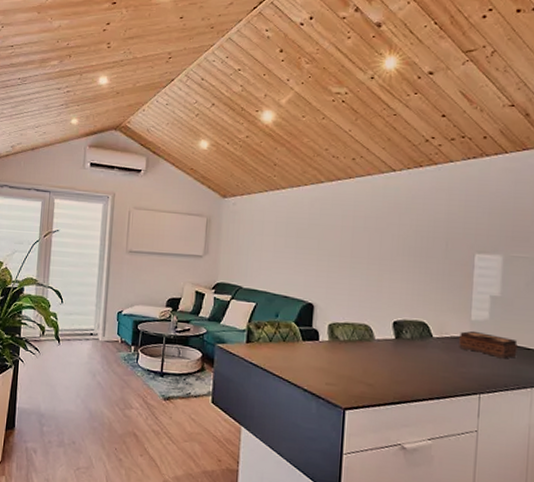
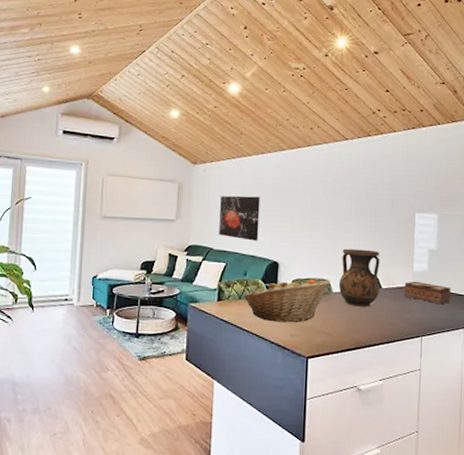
wall art: none [249,231,295,281] -> present [219,195,260,241]
fruit basket: none [274,323,373,371] -> present [243,278,331,323]
vase: none [381,291,431,357] -> present [338,248,380,307]

